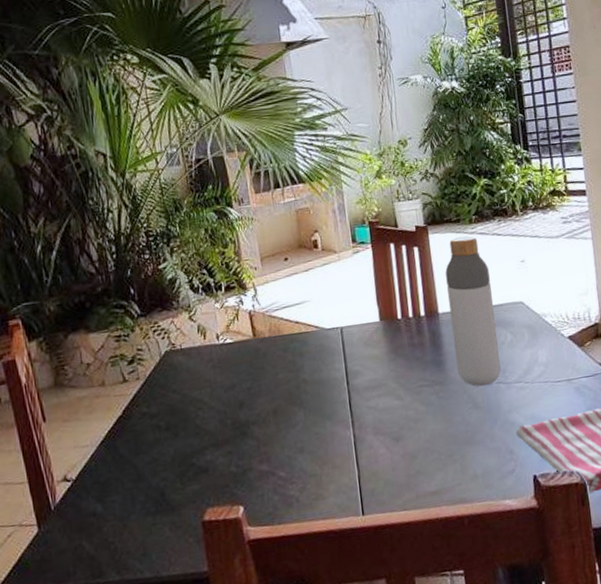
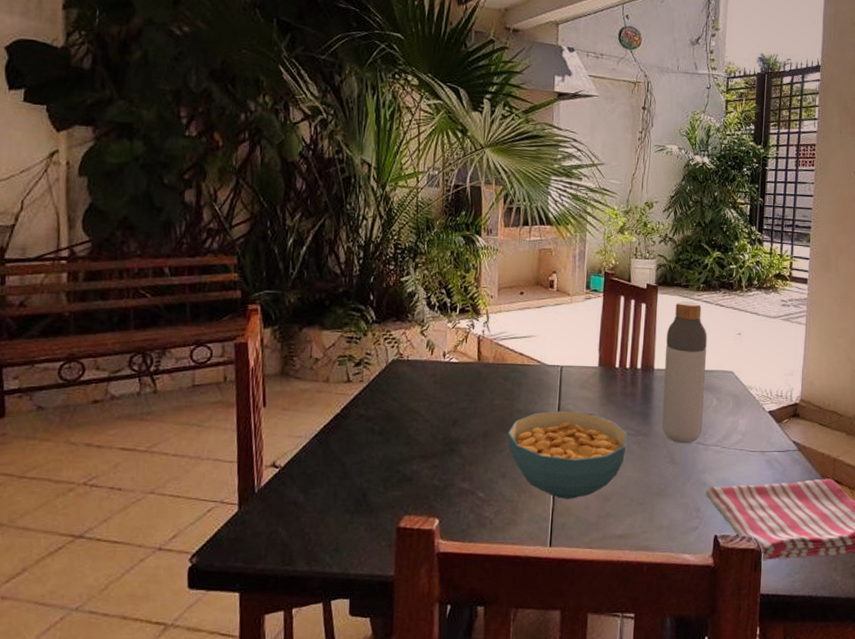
cereal bowl: none [298,371,424,465] -> present [508,410,627,499]

